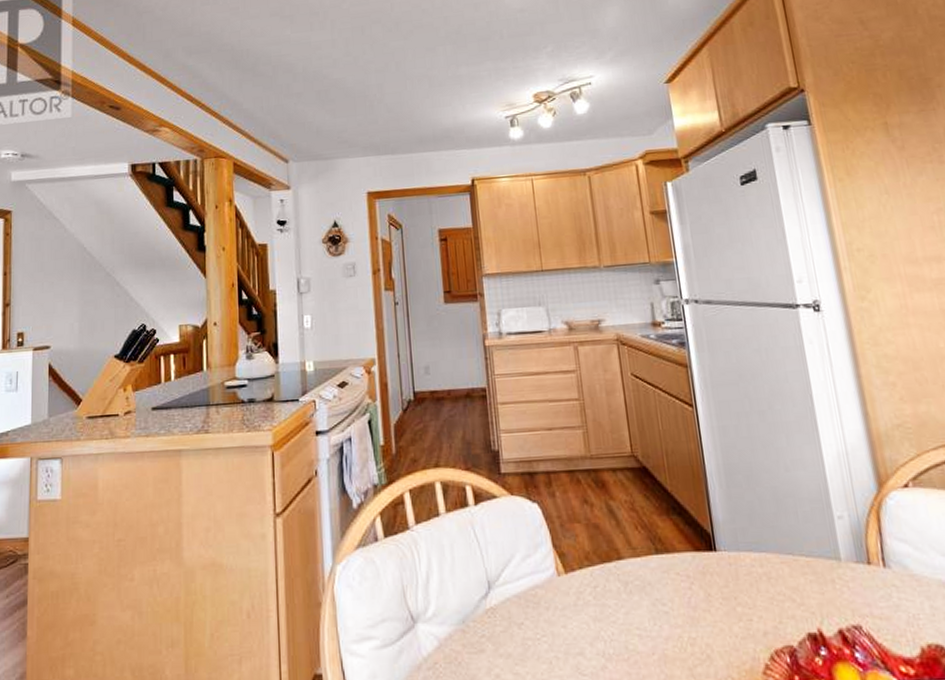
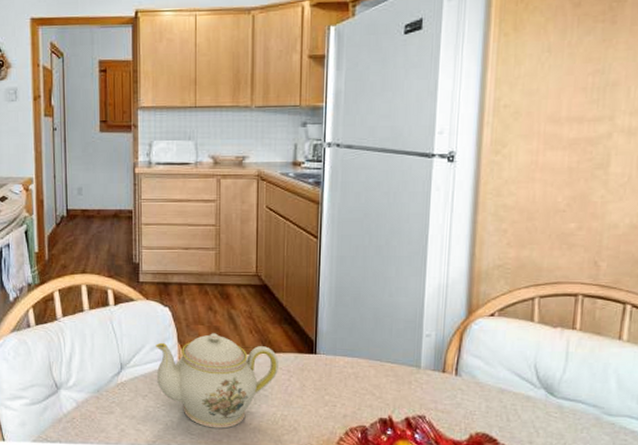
teapot: none [527,532,676,664] -> present [156,333,278,429]

